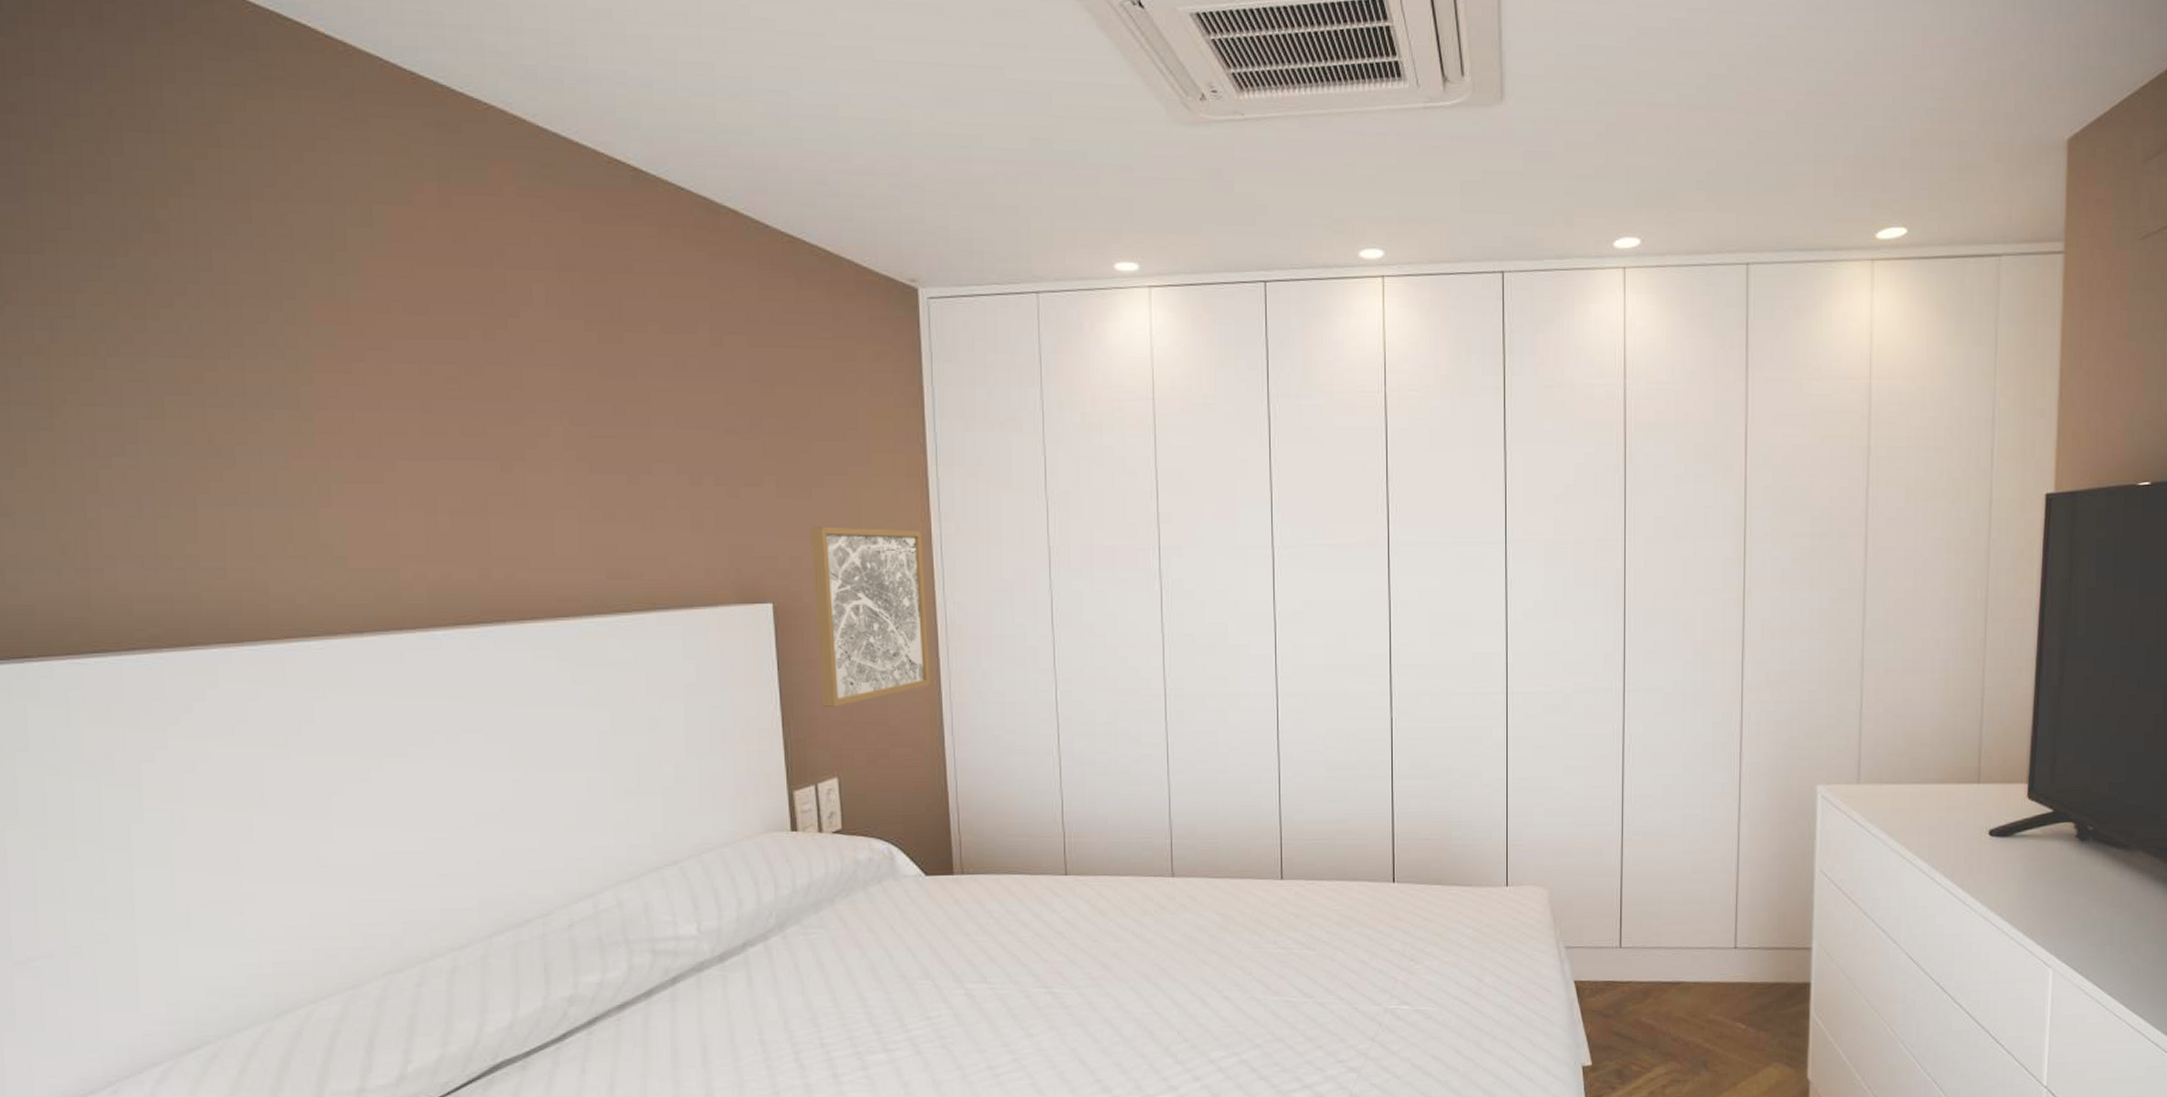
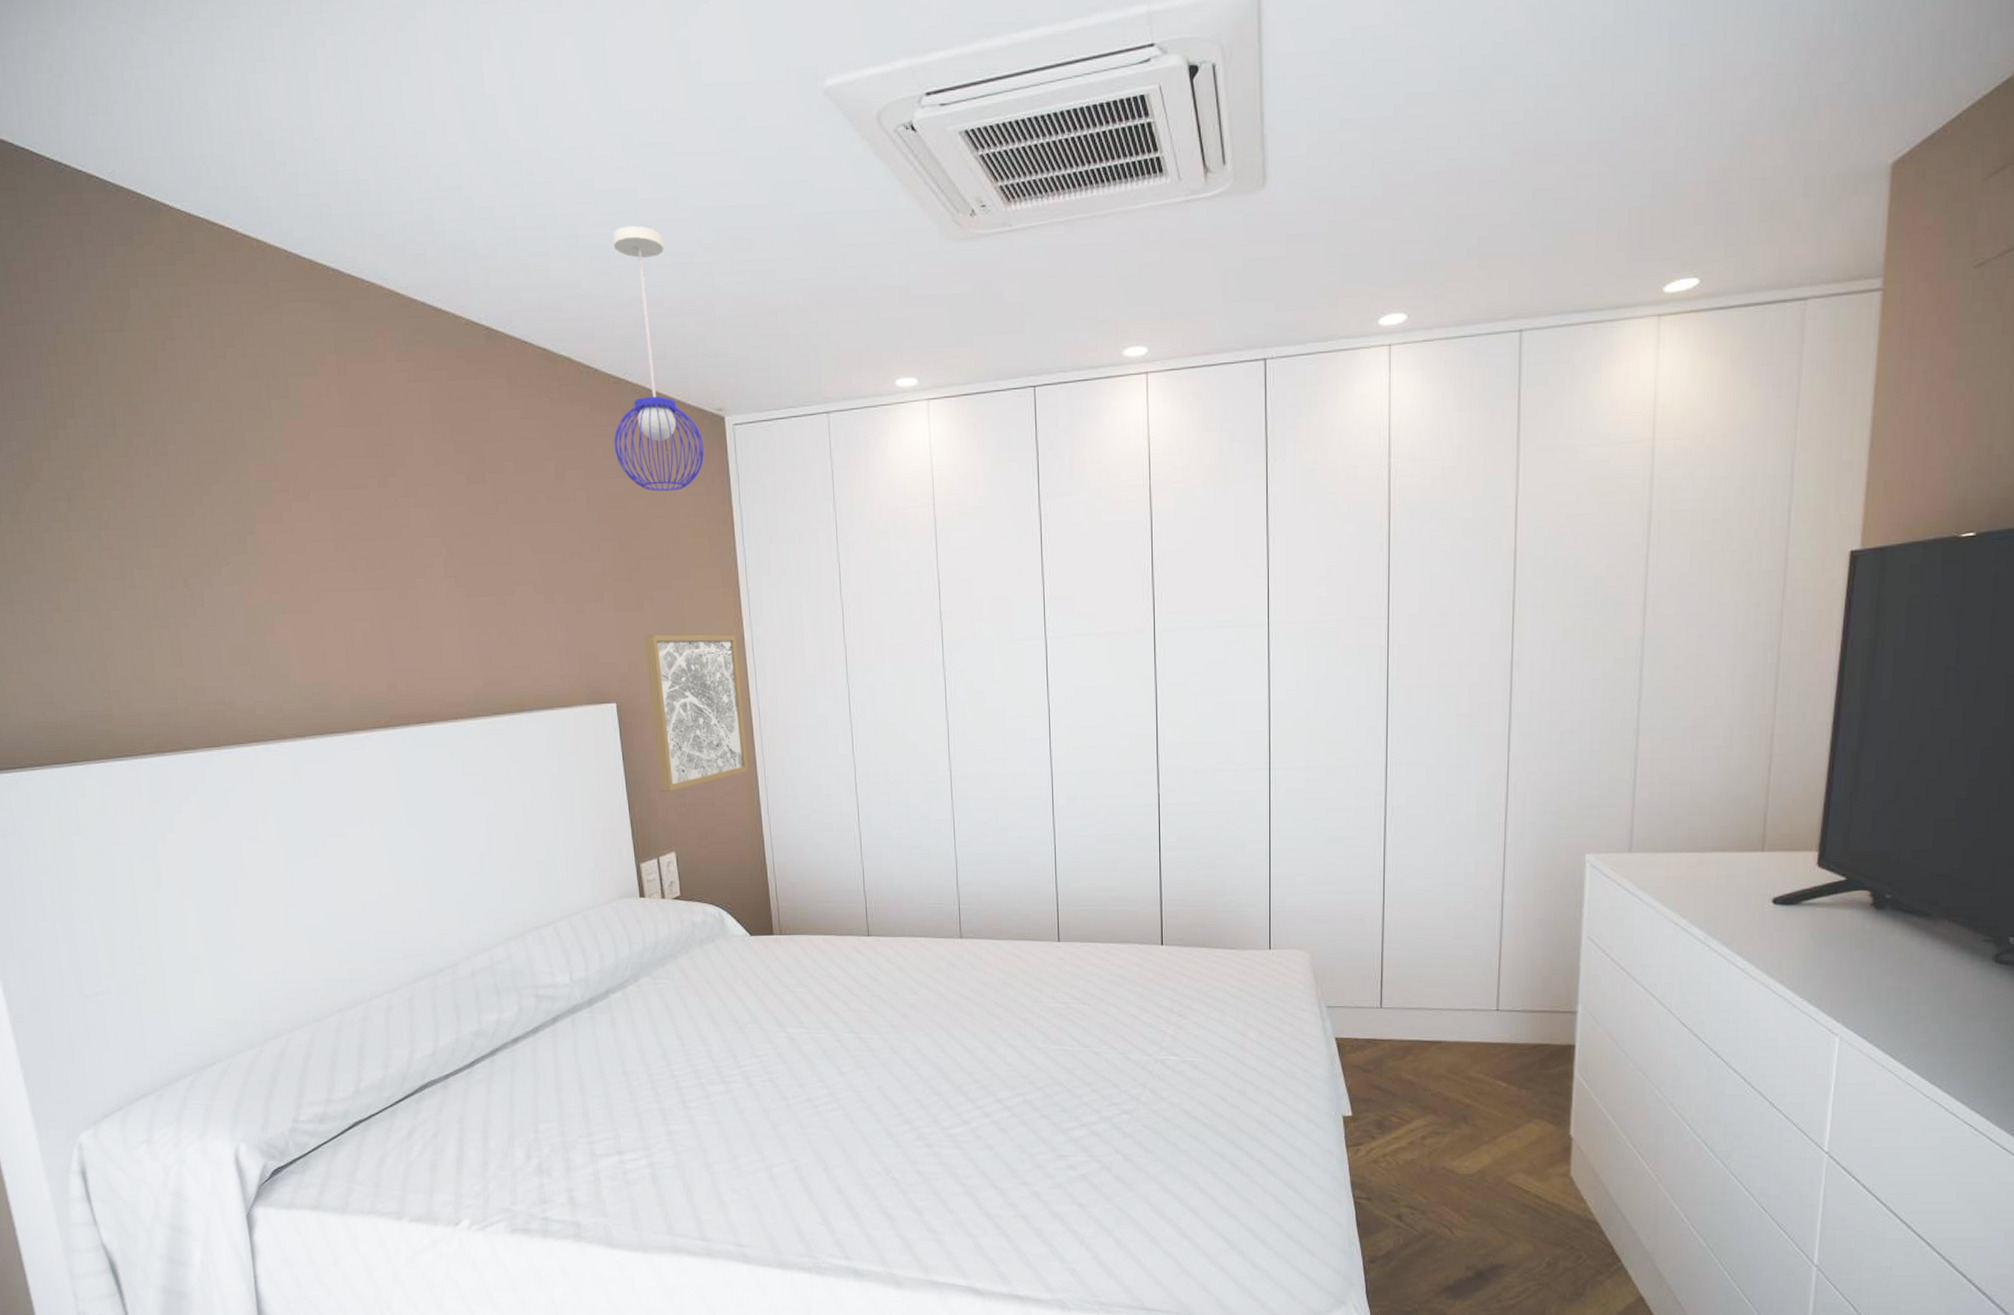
pendant light: none [784,72,892,366] -> present [612,225,704,491]

